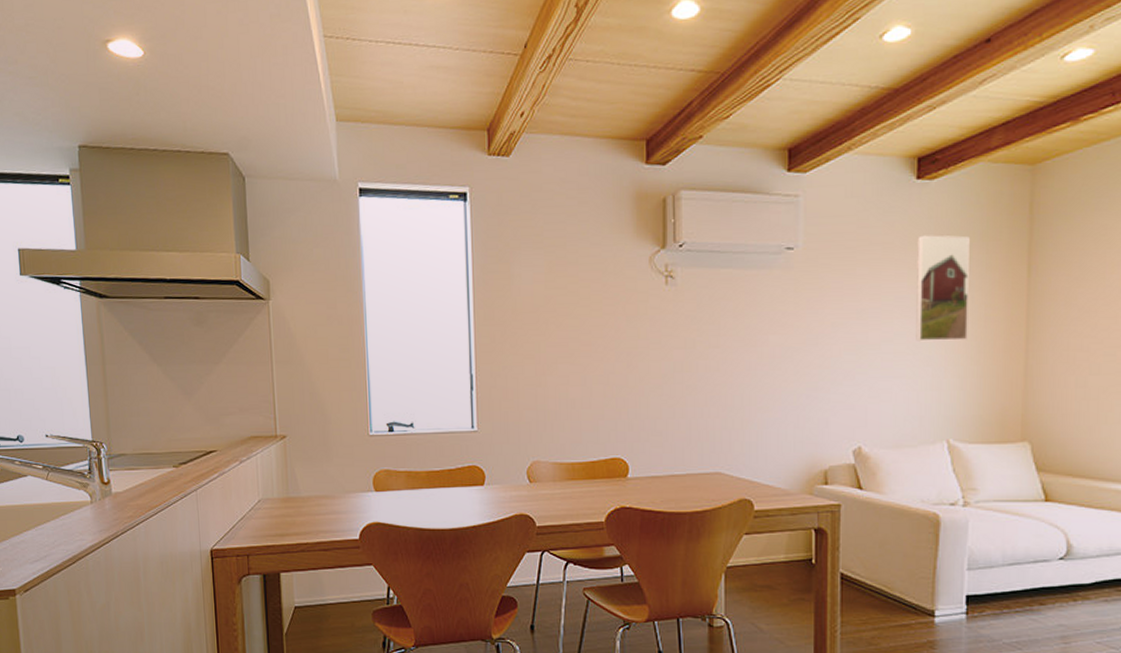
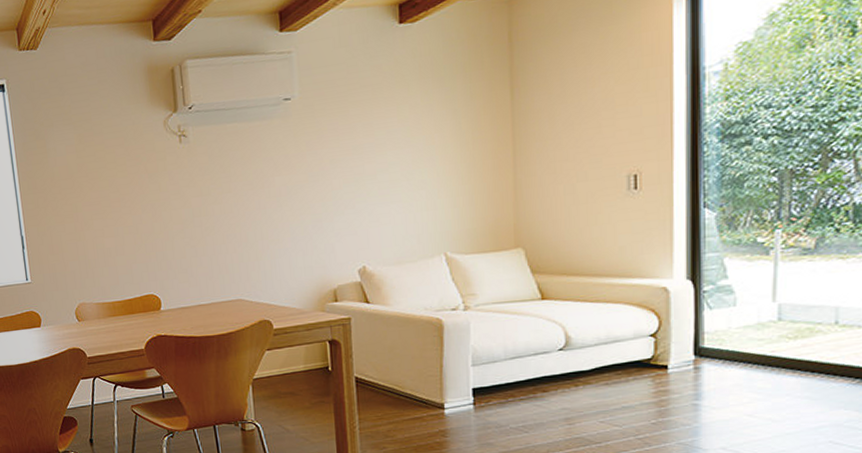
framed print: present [916,235,970,342] -> none [404,69,457,169]

